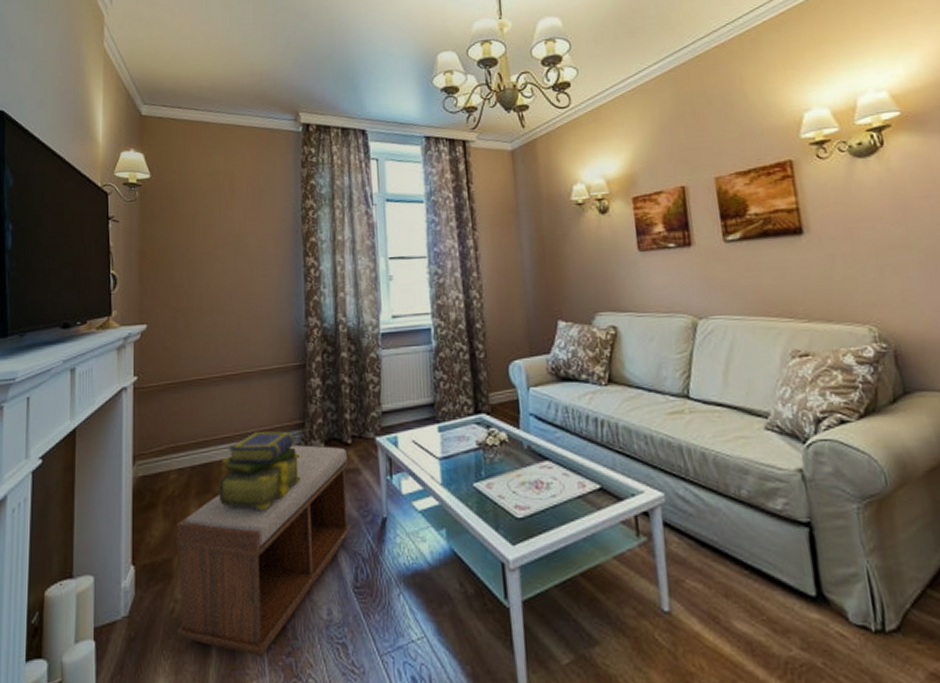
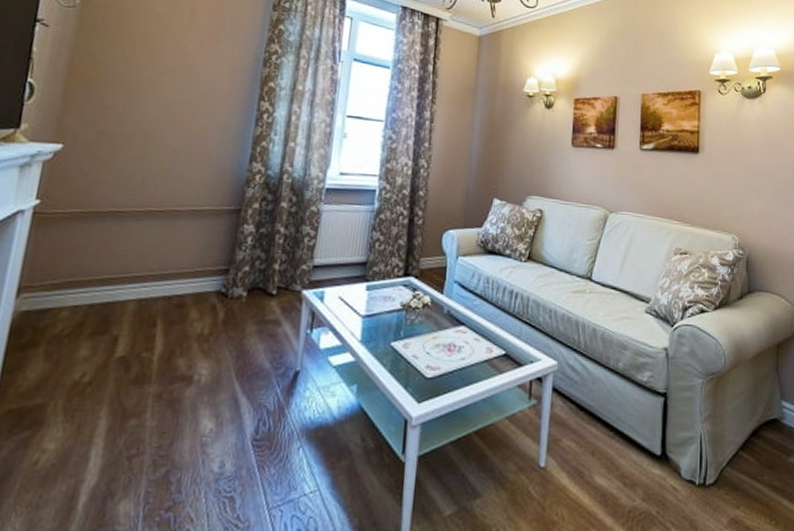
bench: present [176,445,351,656] -> none [37,291,271,511]
stack of books: present [218,431,302,510] -> none [116,274,219,356]

